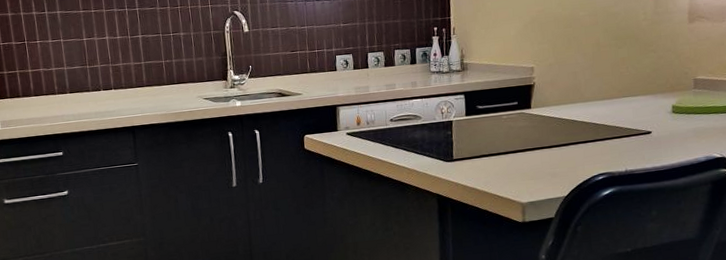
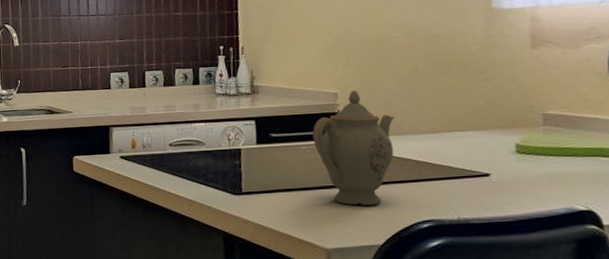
teapot: none [512,64,580,165] -> present [312,90,395,206]

